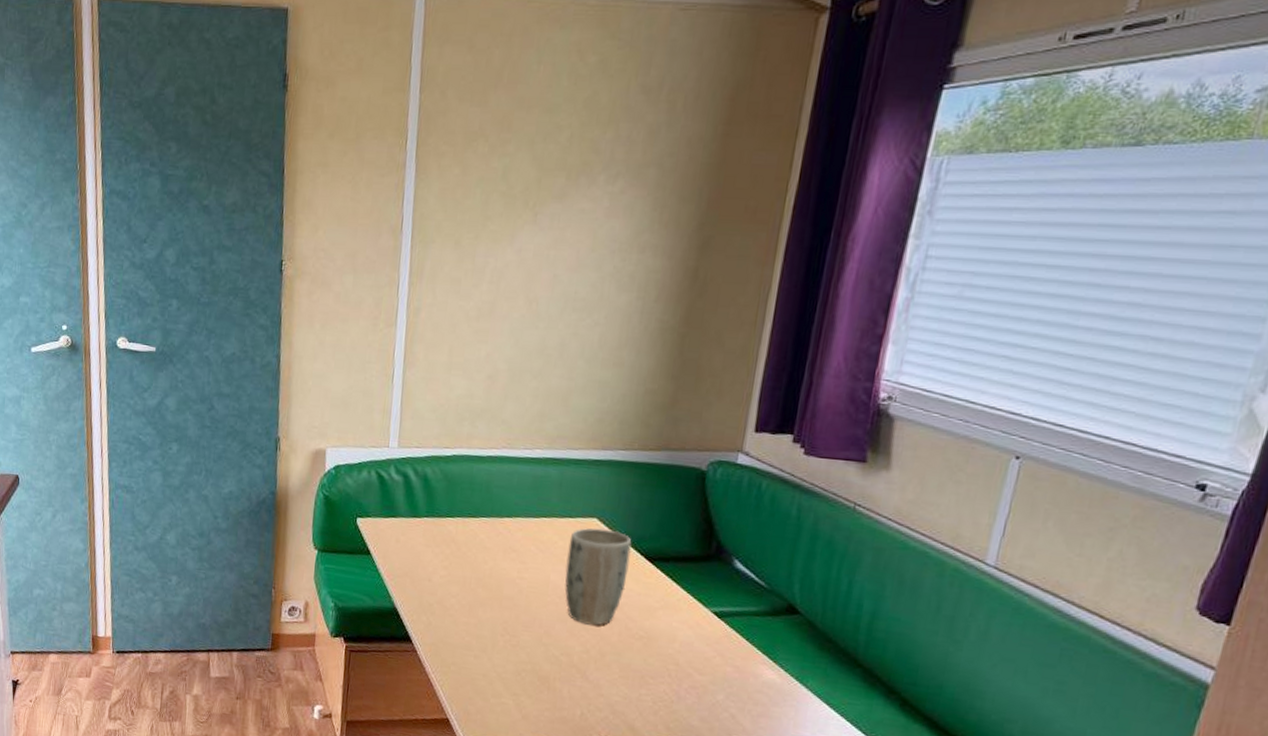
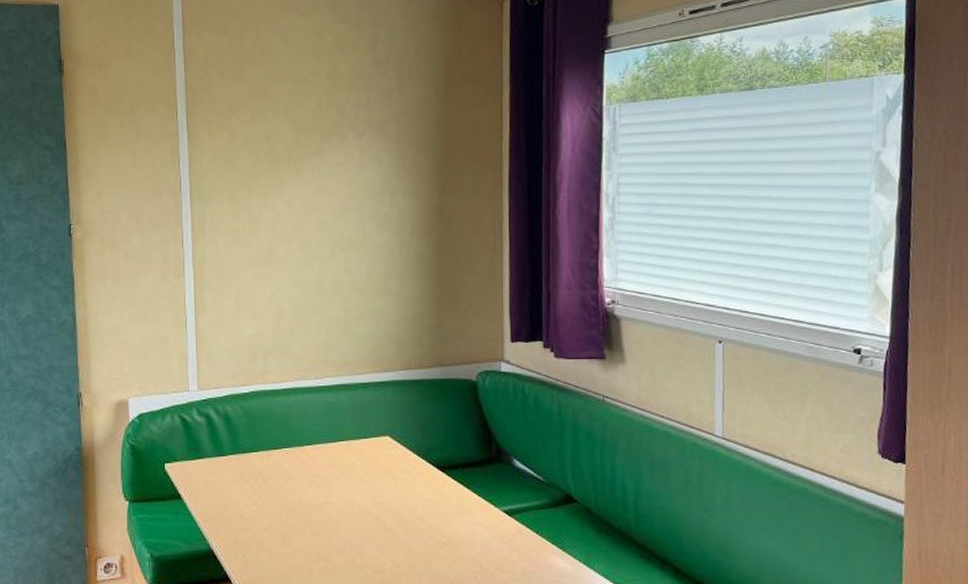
plant pot: present [565,528,632,626] -> none [367,445,424,539]

